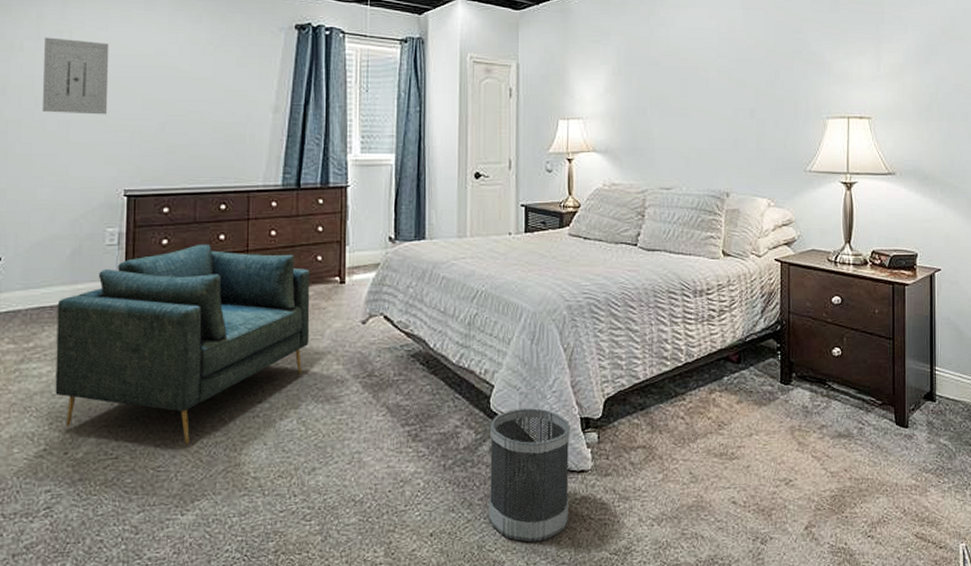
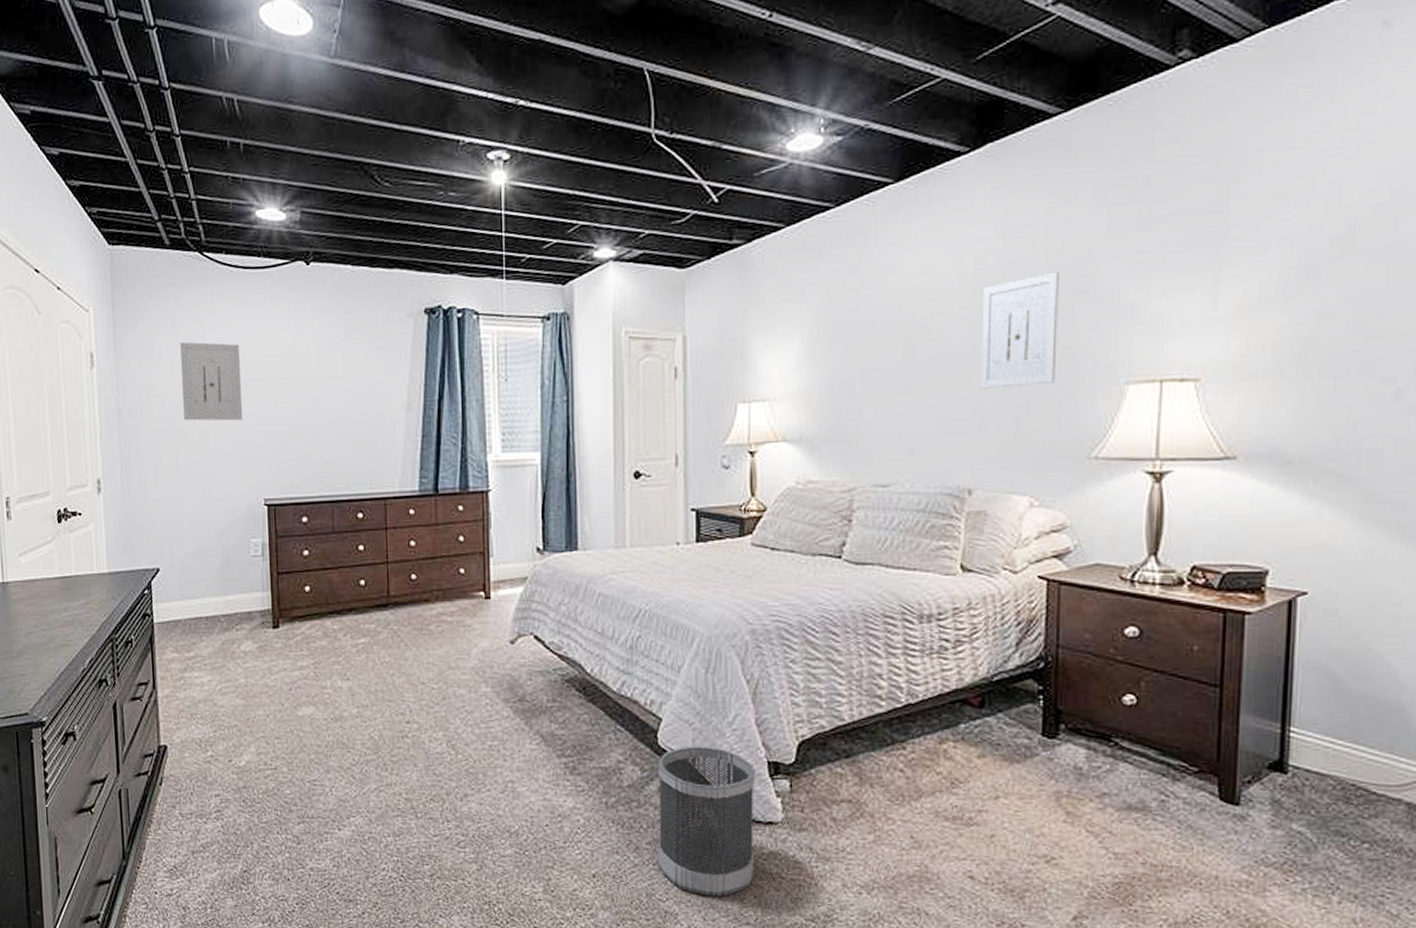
armchair: present [55,243,310,443] -> none [212,555,455,759]
wall art: none [733,35,783,117] -> present [981,271,1059,389]

